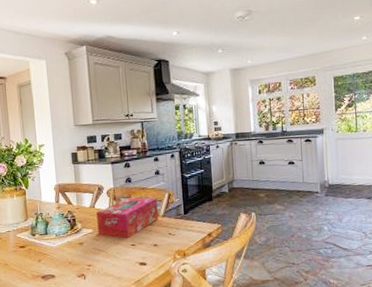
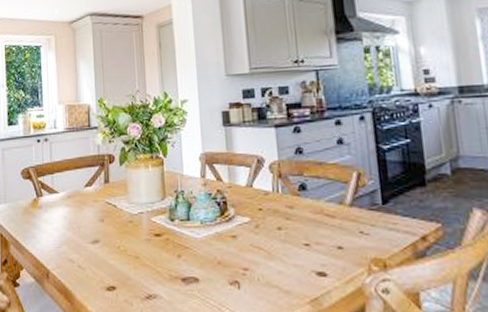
tissue box: present [96,196,158,239] -> none [255,174,343,235]

